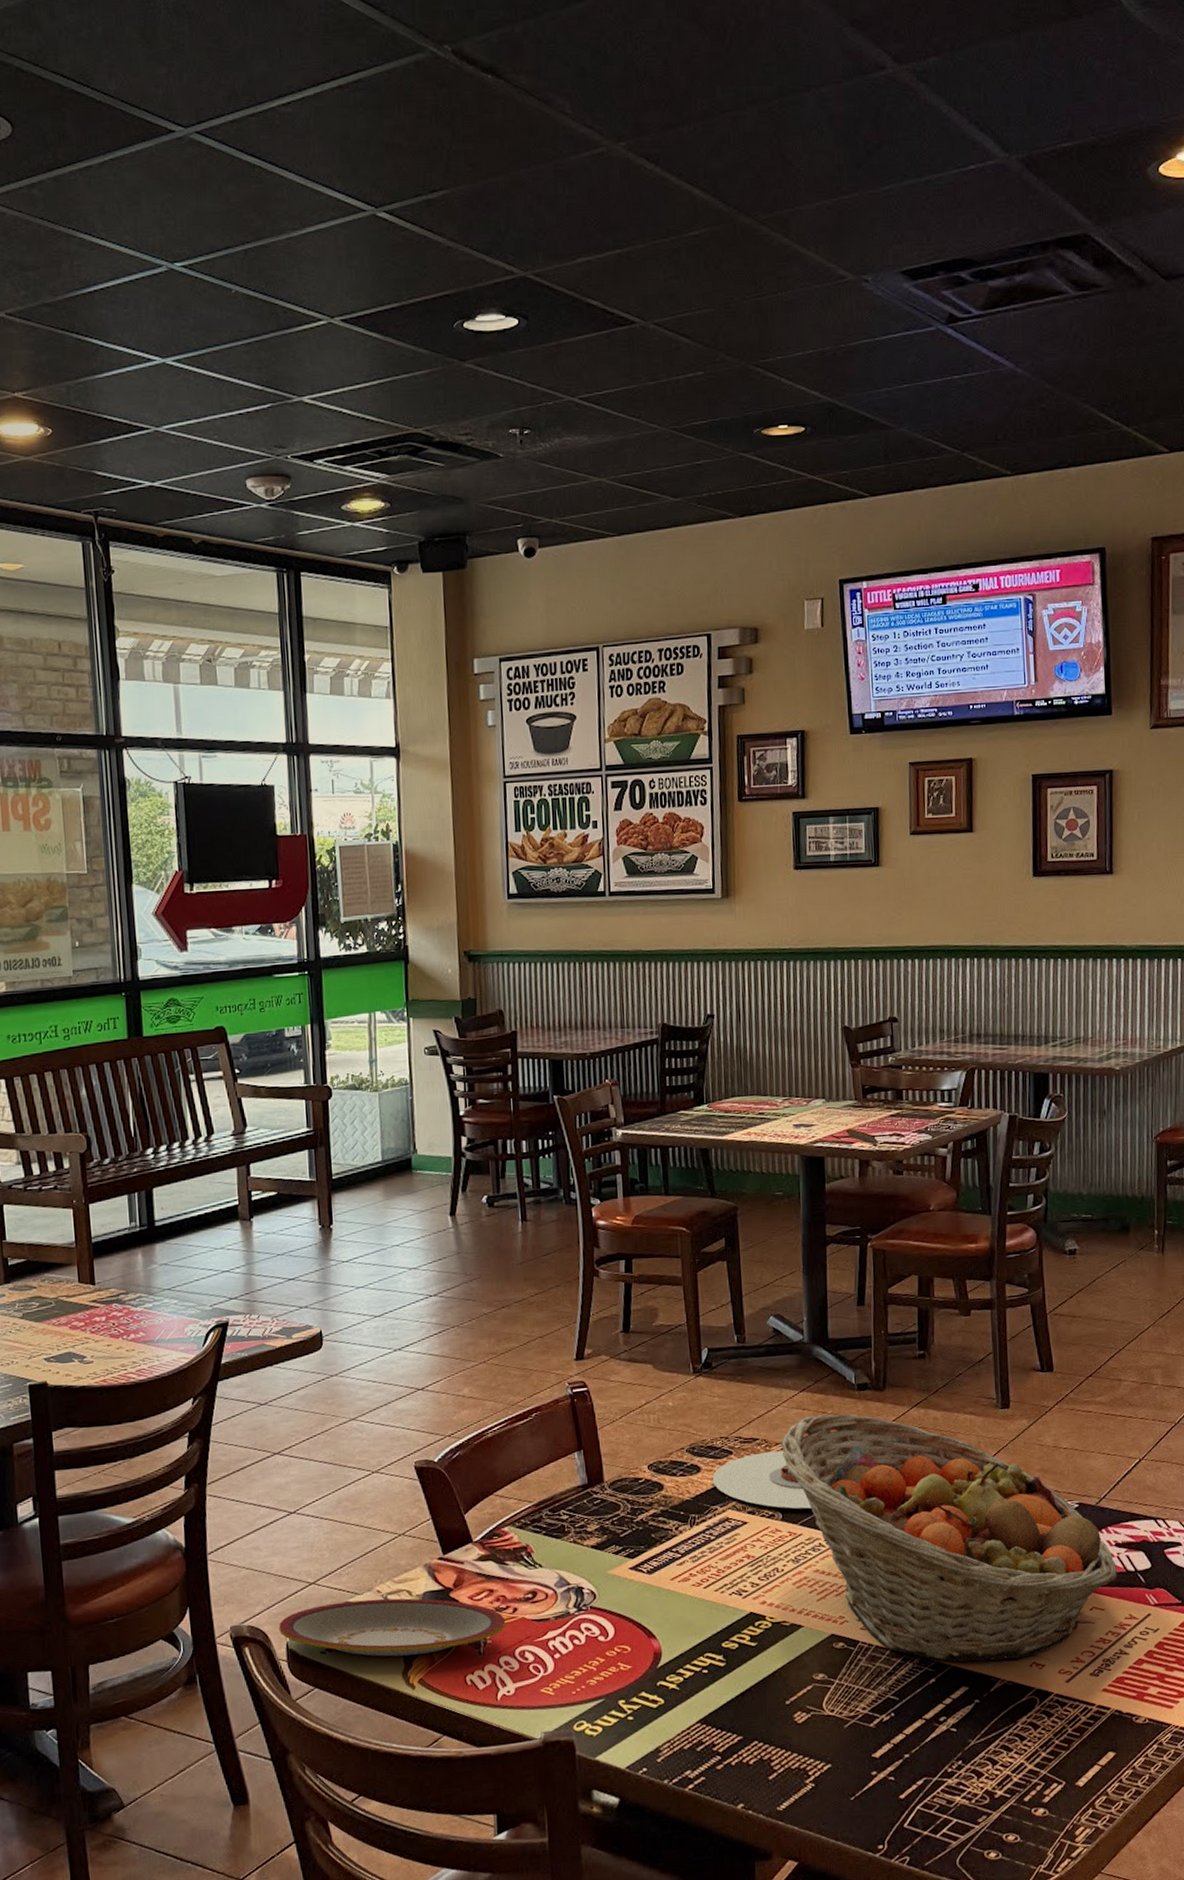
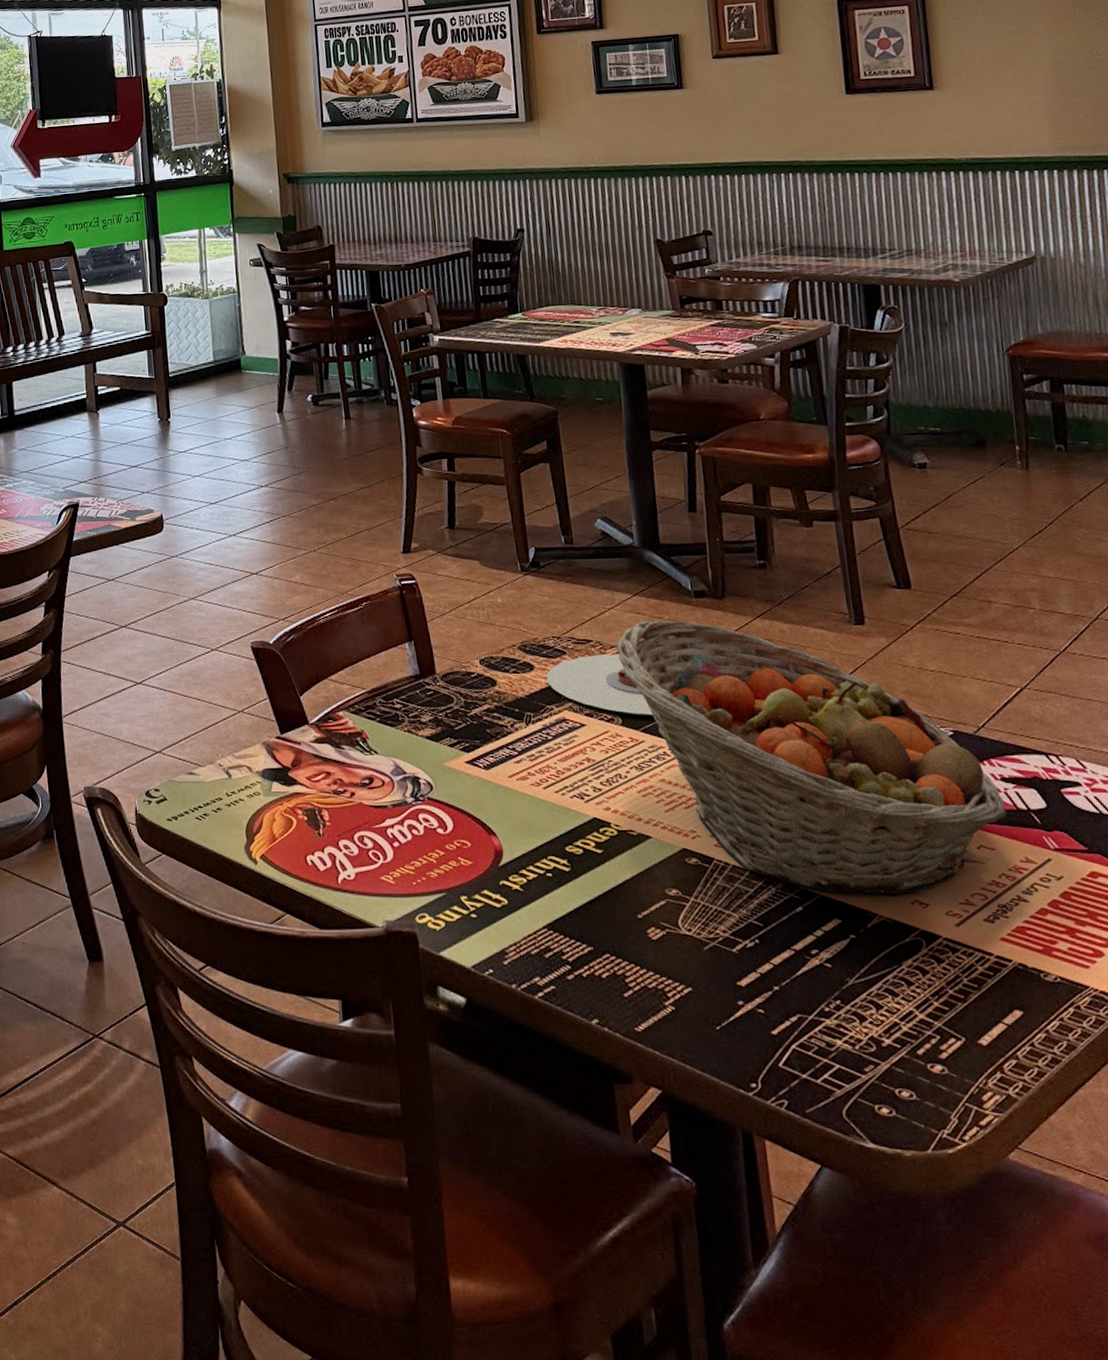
plate: present [278,1598,506,1657] -> none [128,772,344,830]

